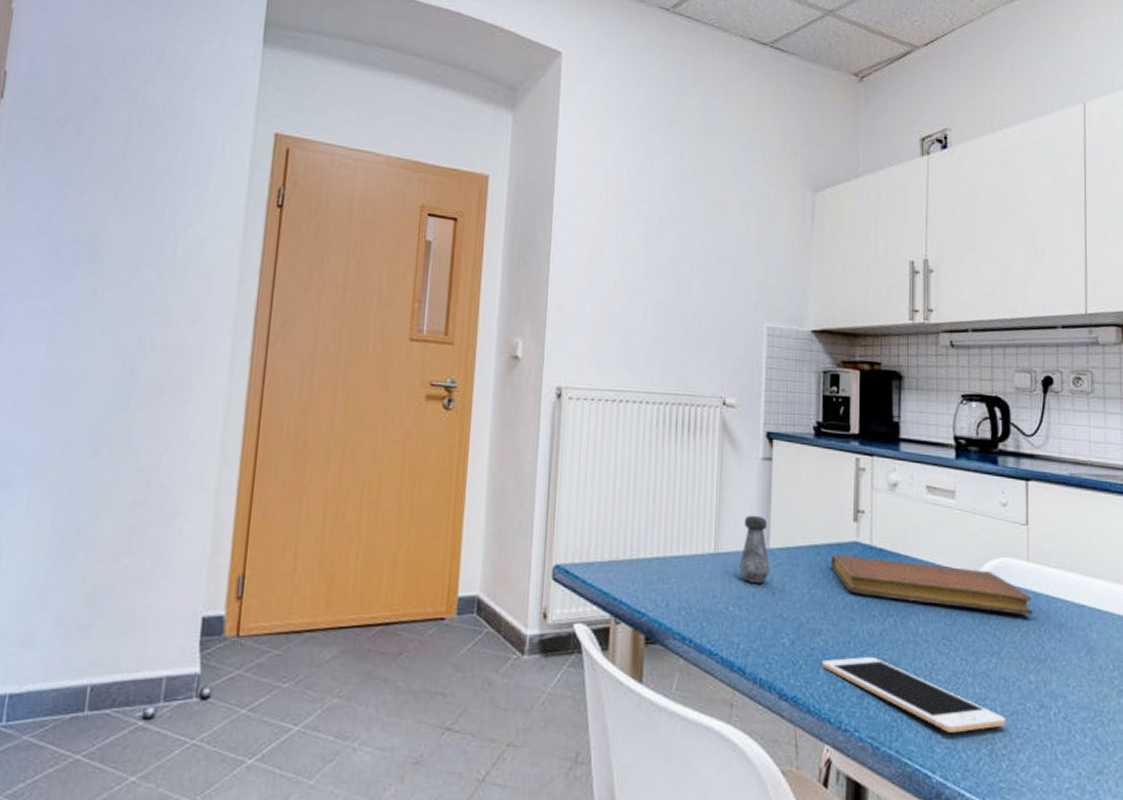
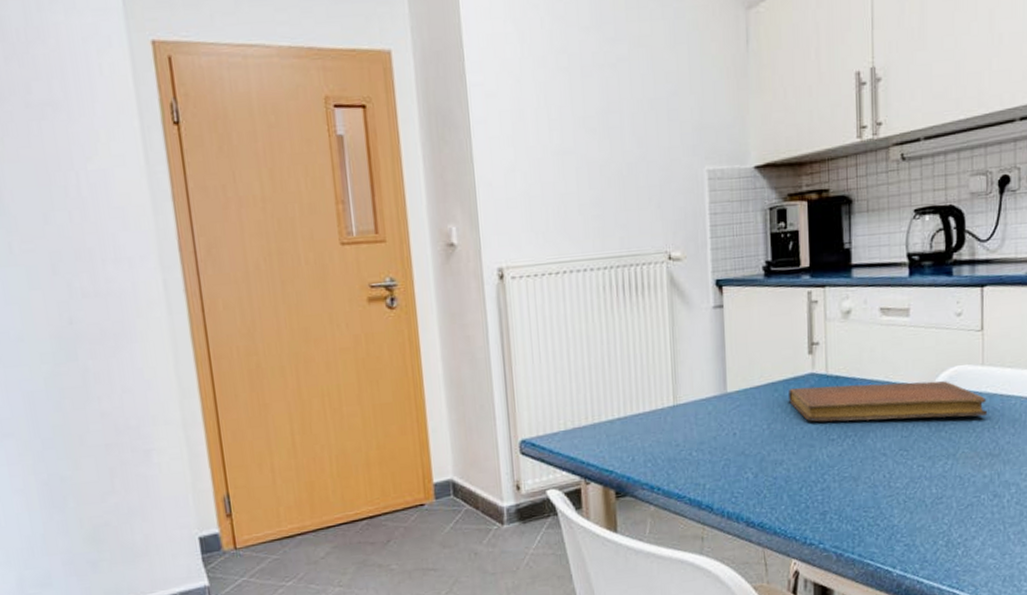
salt shaker: present [739,515,769,584] -> none [699,363,729,428]
cell phone: present [821,656,1007,733] -> none [784,476,962,532]

